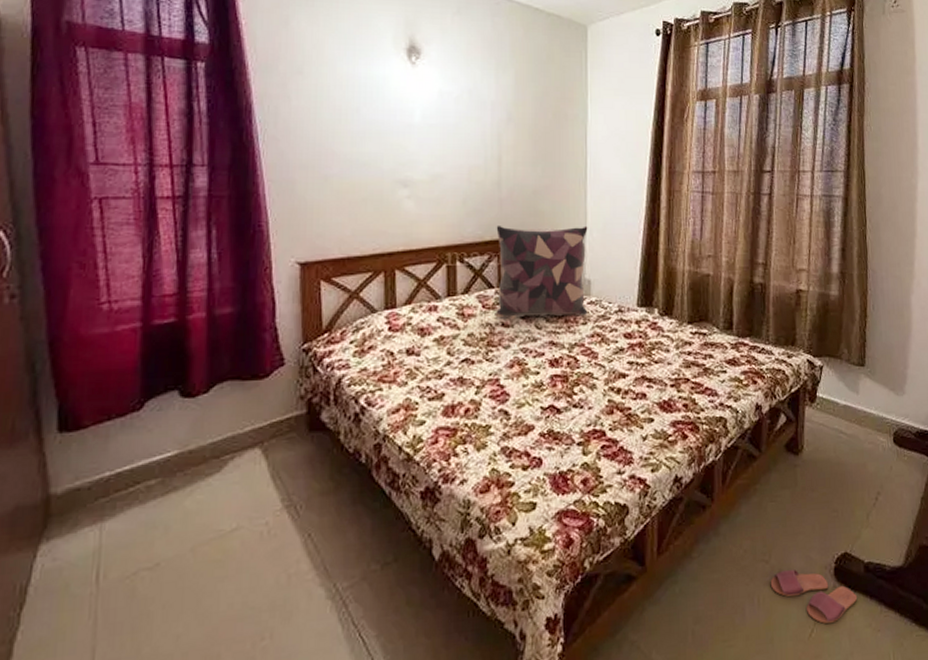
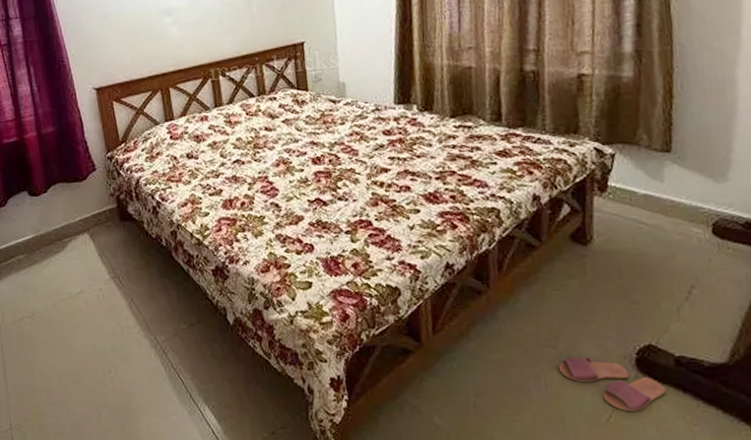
pillow: present [495,225,588,317] -> none [251,31,345,123]

